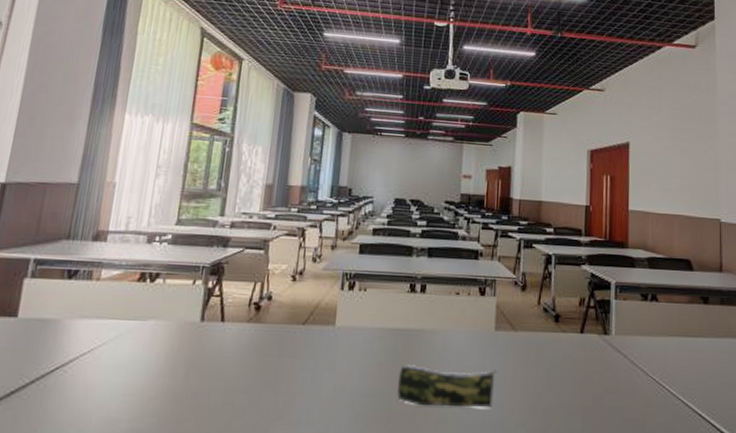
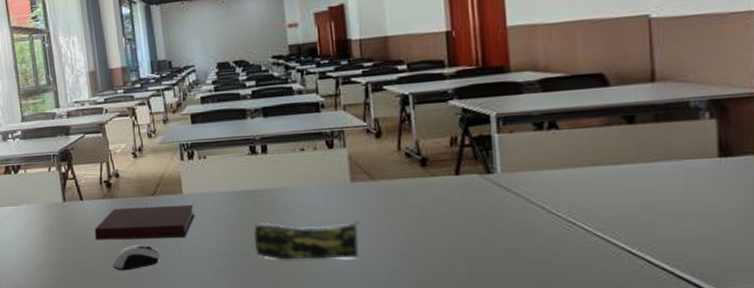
notebook: none [227,334,344,374] -> present [94,204,195,240]
computer mouse: none [240,379,296,409] -> present [112,245,160,271]

